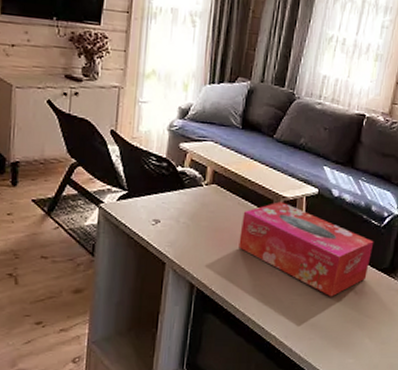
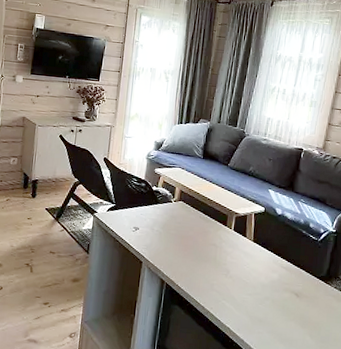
tissue box: present [238,201,374,297] -> none [200,217,313,298]

